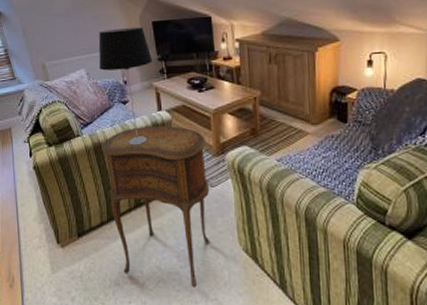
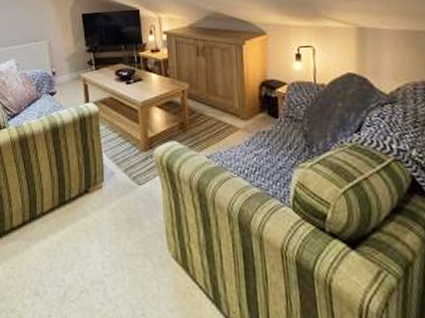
table lamp: present [98,26,152,146] -> none [29,18,81,139]
side table: present [102,125,210,287] -> none [27,118,137,300]

